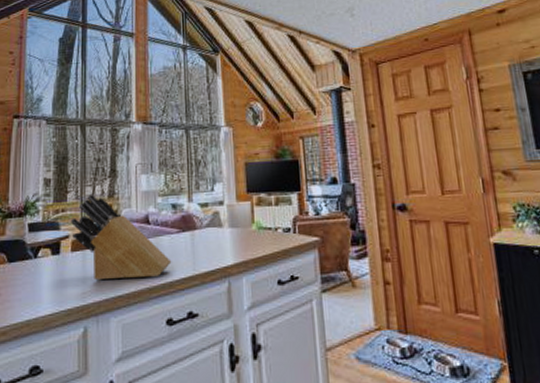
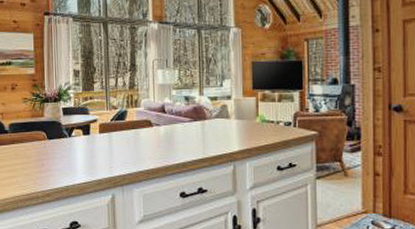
knife block: present [71,195,172,281] -> none [98,85,185,158]

